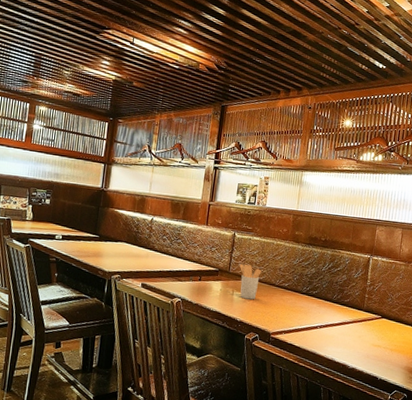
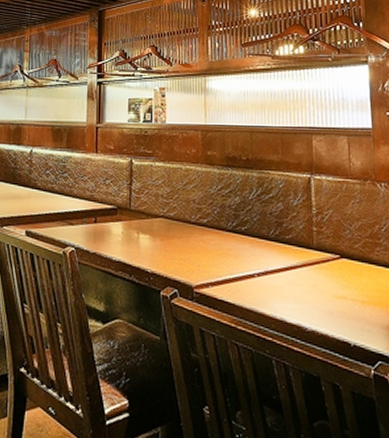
utensil holder: present [239,264,262,300] -> none [142,197,171,243]

